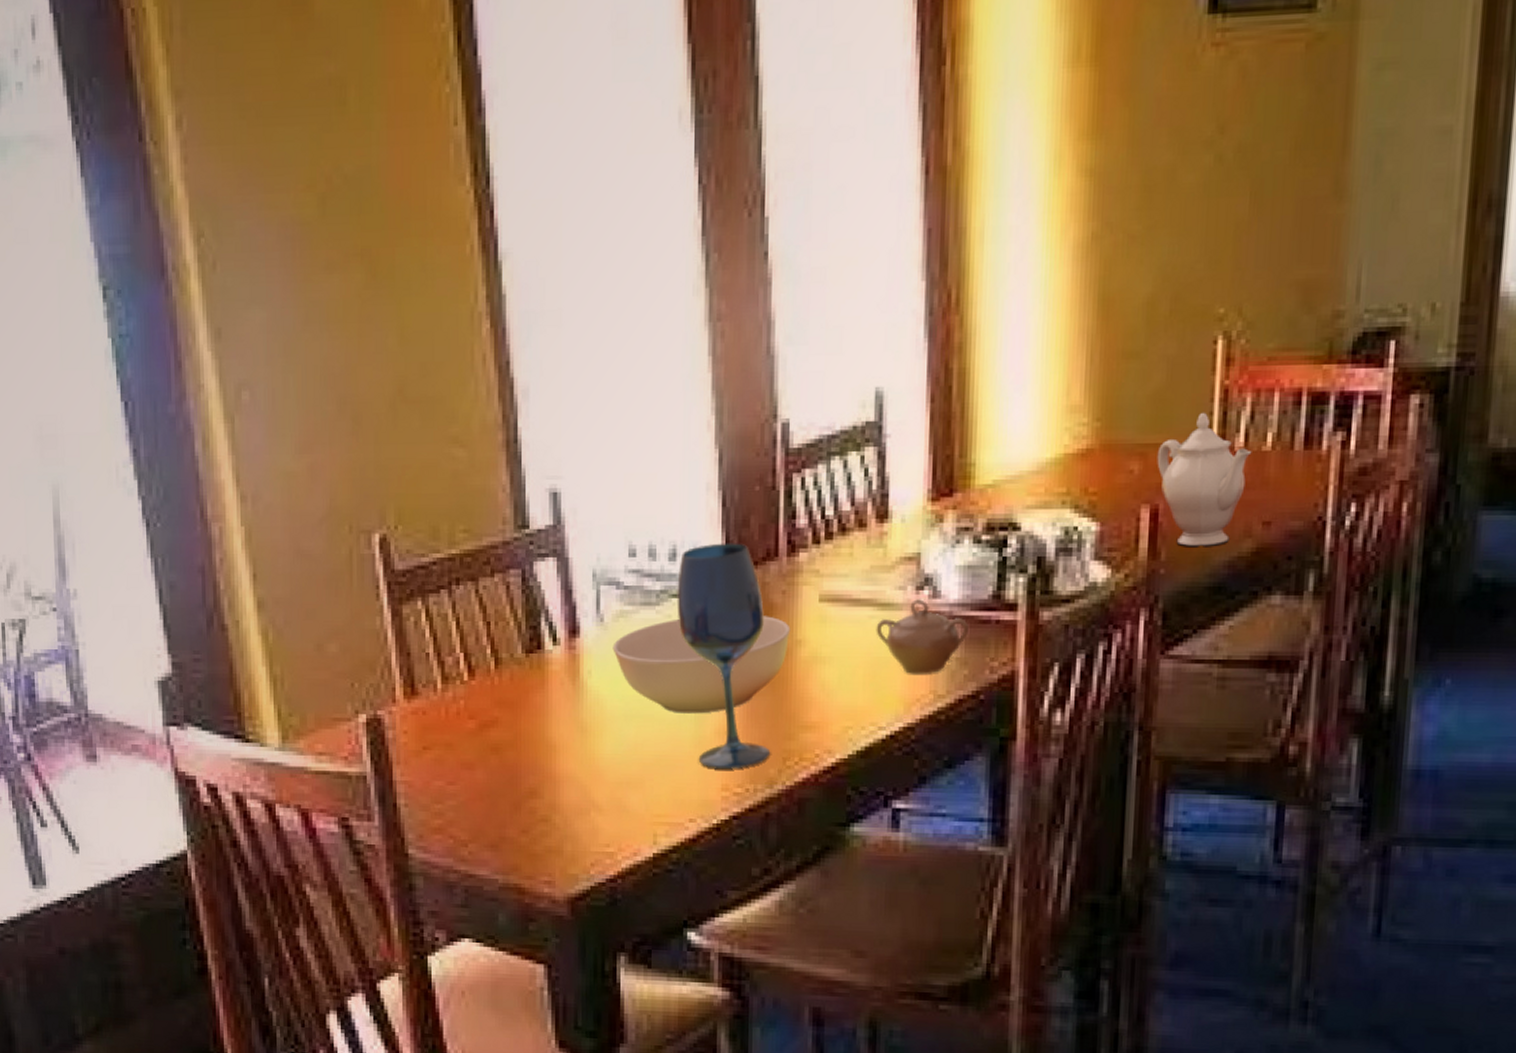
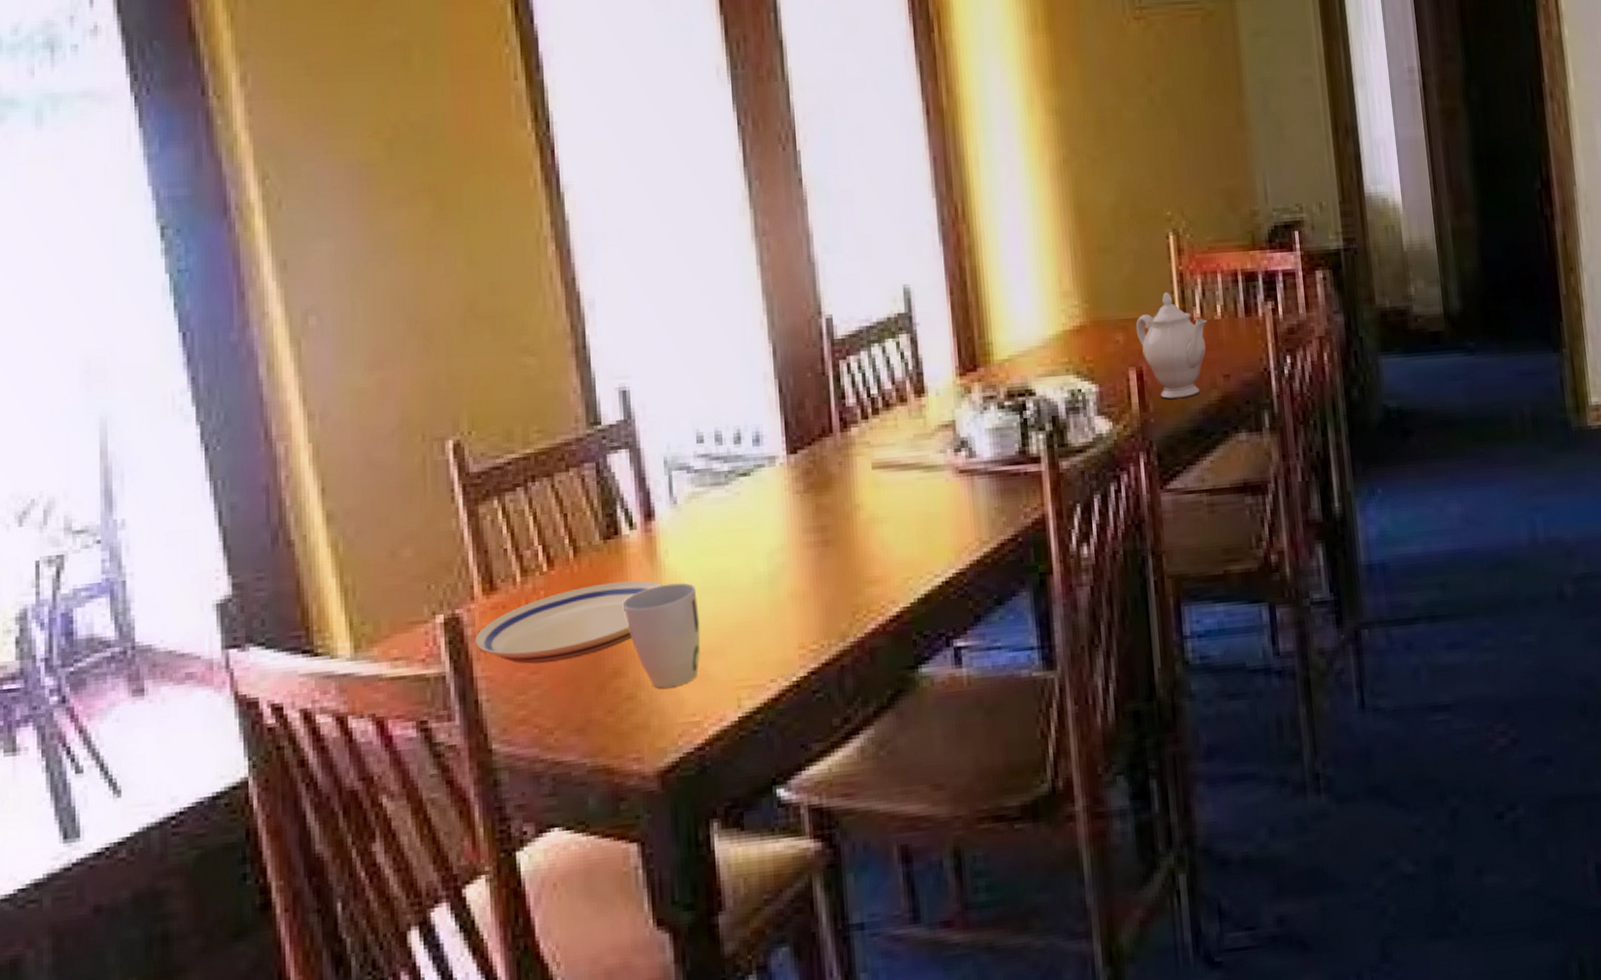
plate: none [396,699,585,774] -> present [476,580,664,664]
cup: none [541,707,620,815] -> present [622,583,701,688]
bowl: present [612,616,791,714] -> none [687,485,849,582]
wineglass: present [677,543,771,769] -> none [743,423,841,629]
sugar bowl: present [876,598,968,674] -> none [923,458,1002,525]

